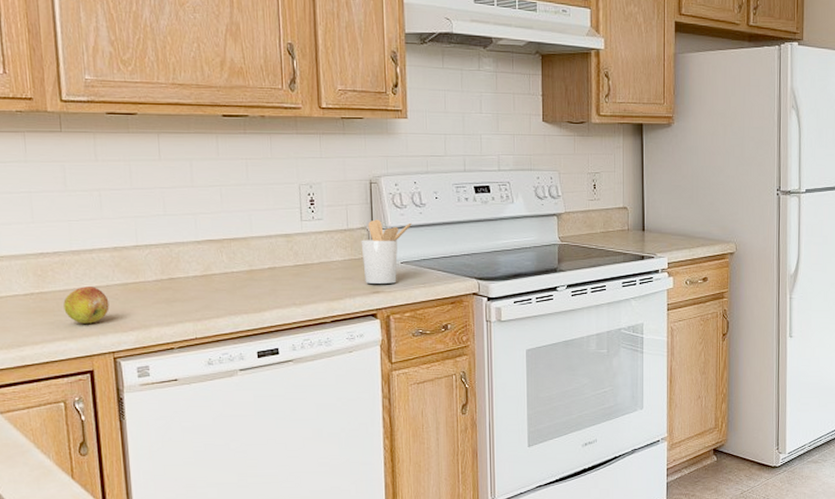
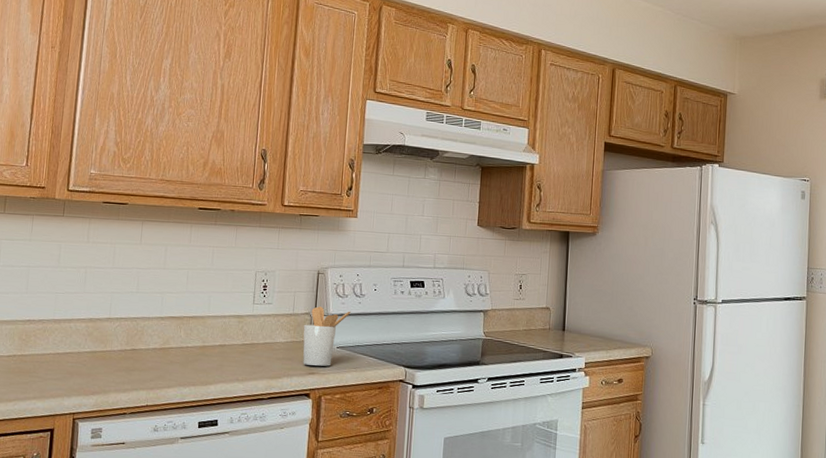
apple: present [63,286,110,324] -> none [38,352,78,386]

